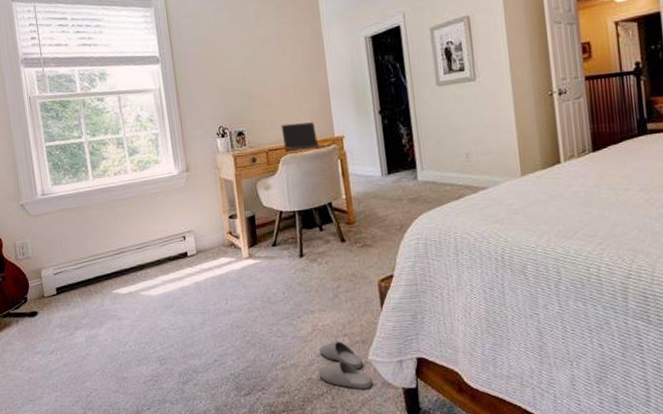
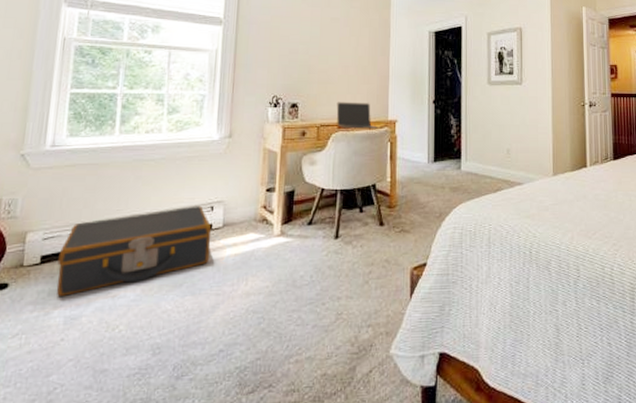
suitcase: none [69,236,191,320] -> present [56,206,212,296]
slippers: present [318,341,373,390] -> none [335,332,391,388]

